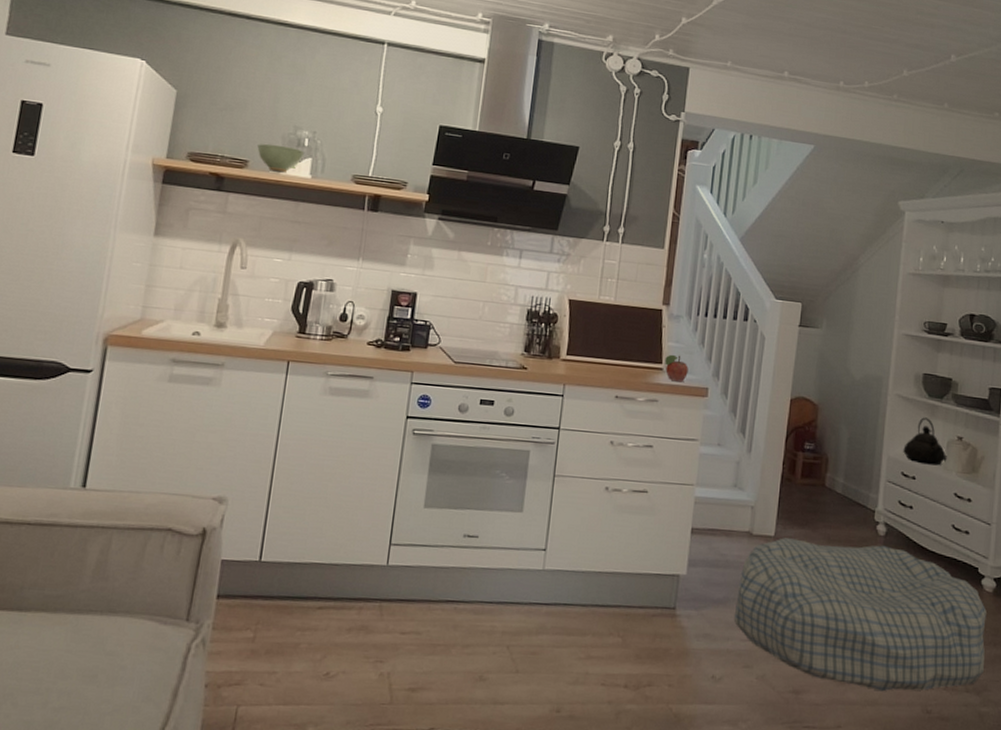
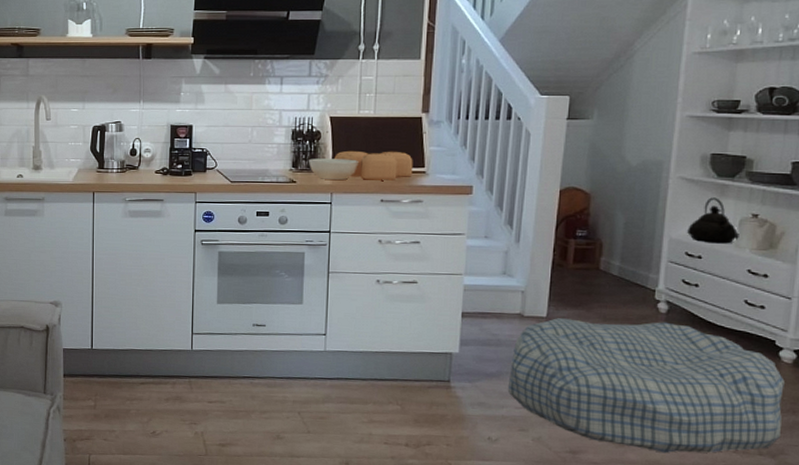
bowl: present [257,143,305,173] -> none [46,11,84,35]
bowl: none [542,343,597,371] -> present [308,158,360,181]
bread: none [570,338,651,376] -> present [334,150,413,181]
fruit: present [665,354,688,383] -> none [427,158,451,183]

